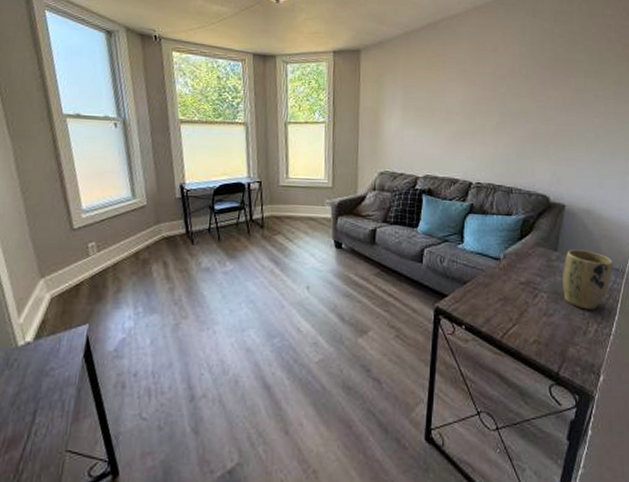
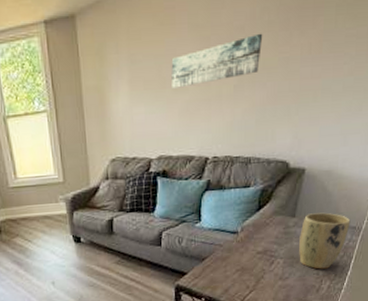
wall art: none [440,83,522,119] -> present [171,33,263,89]

